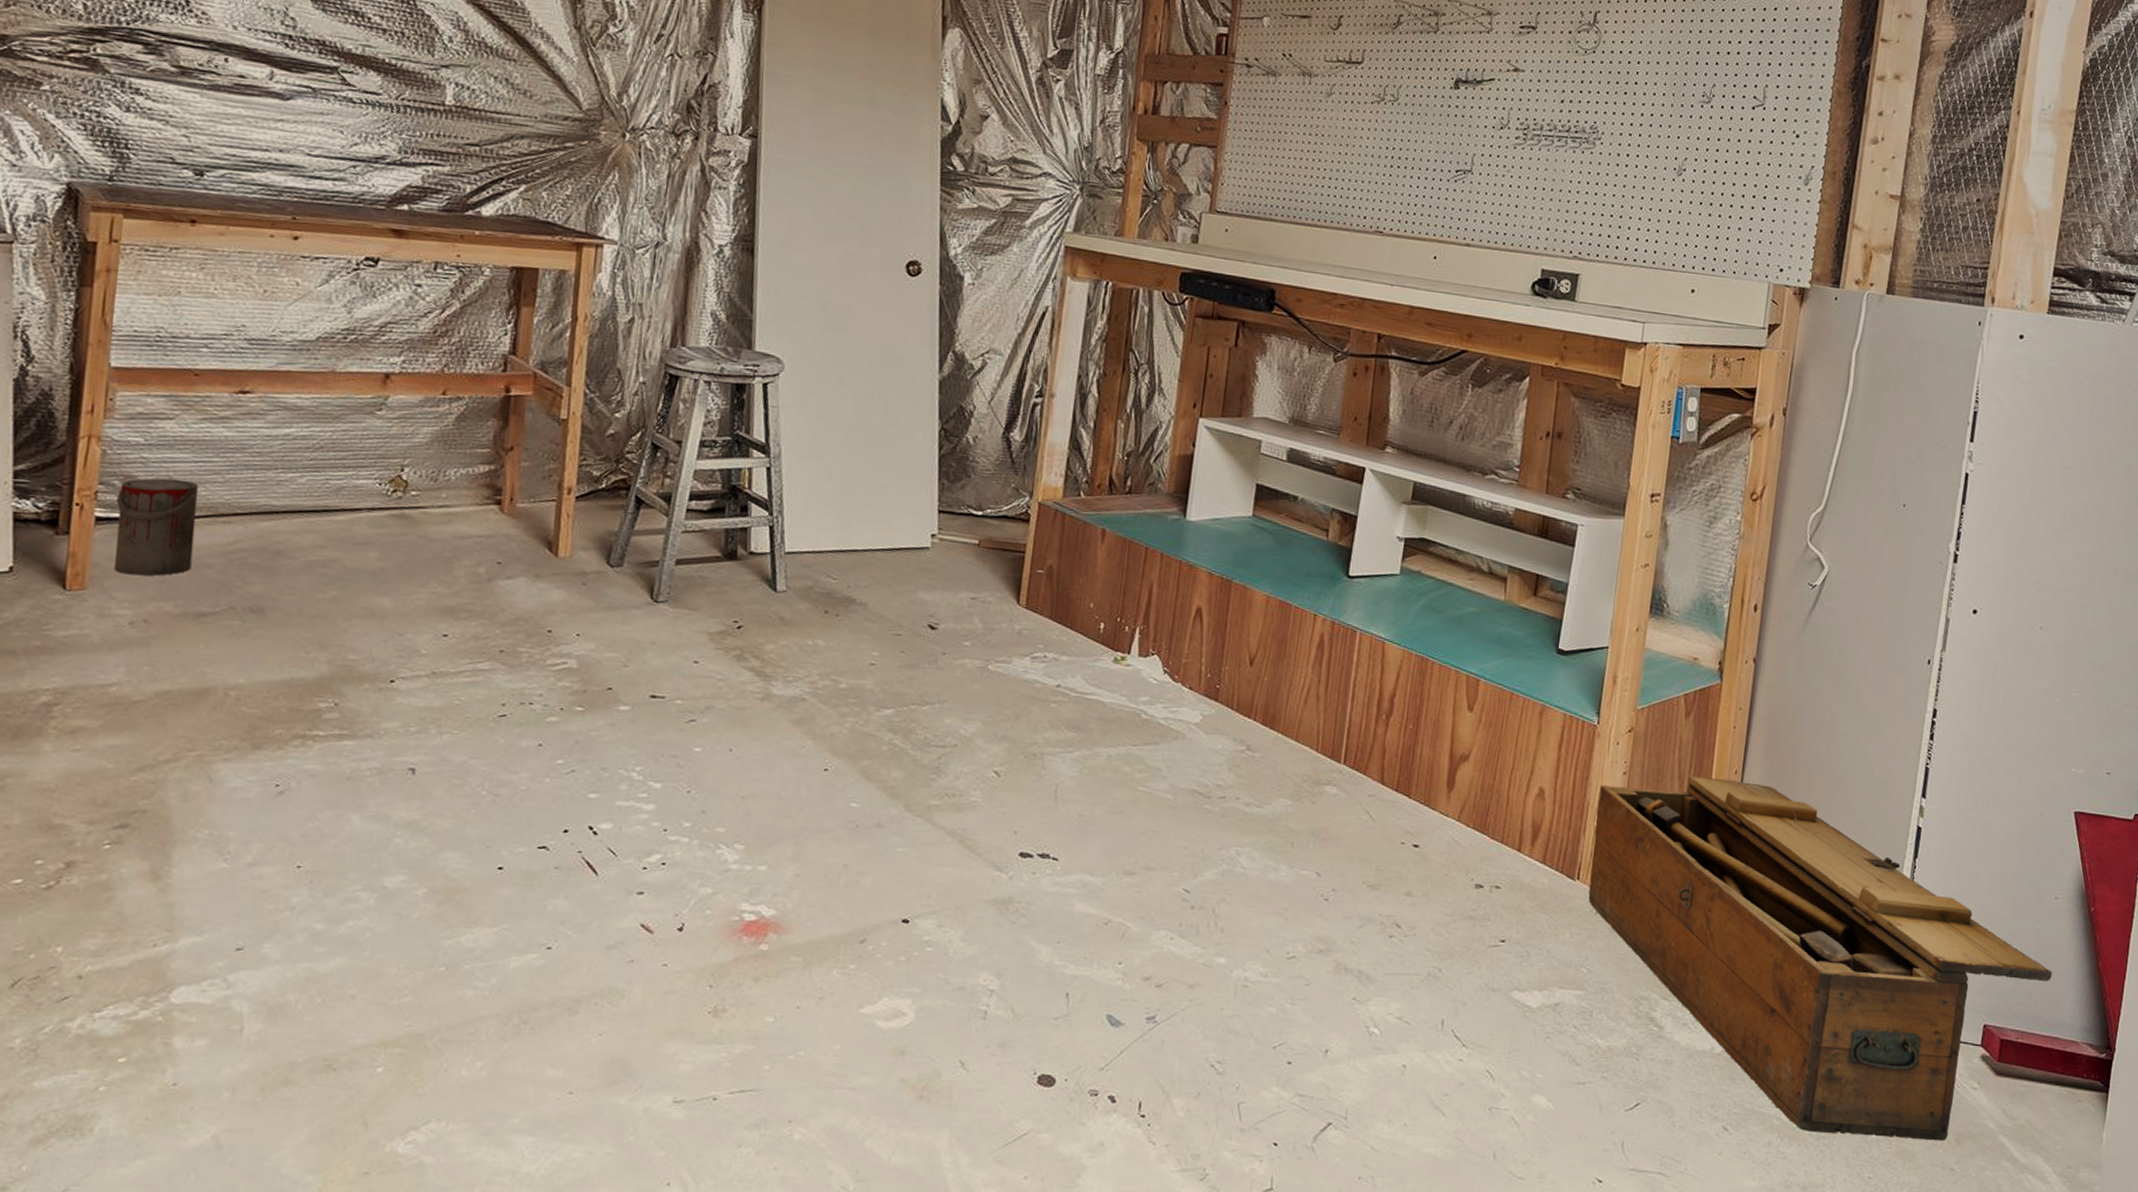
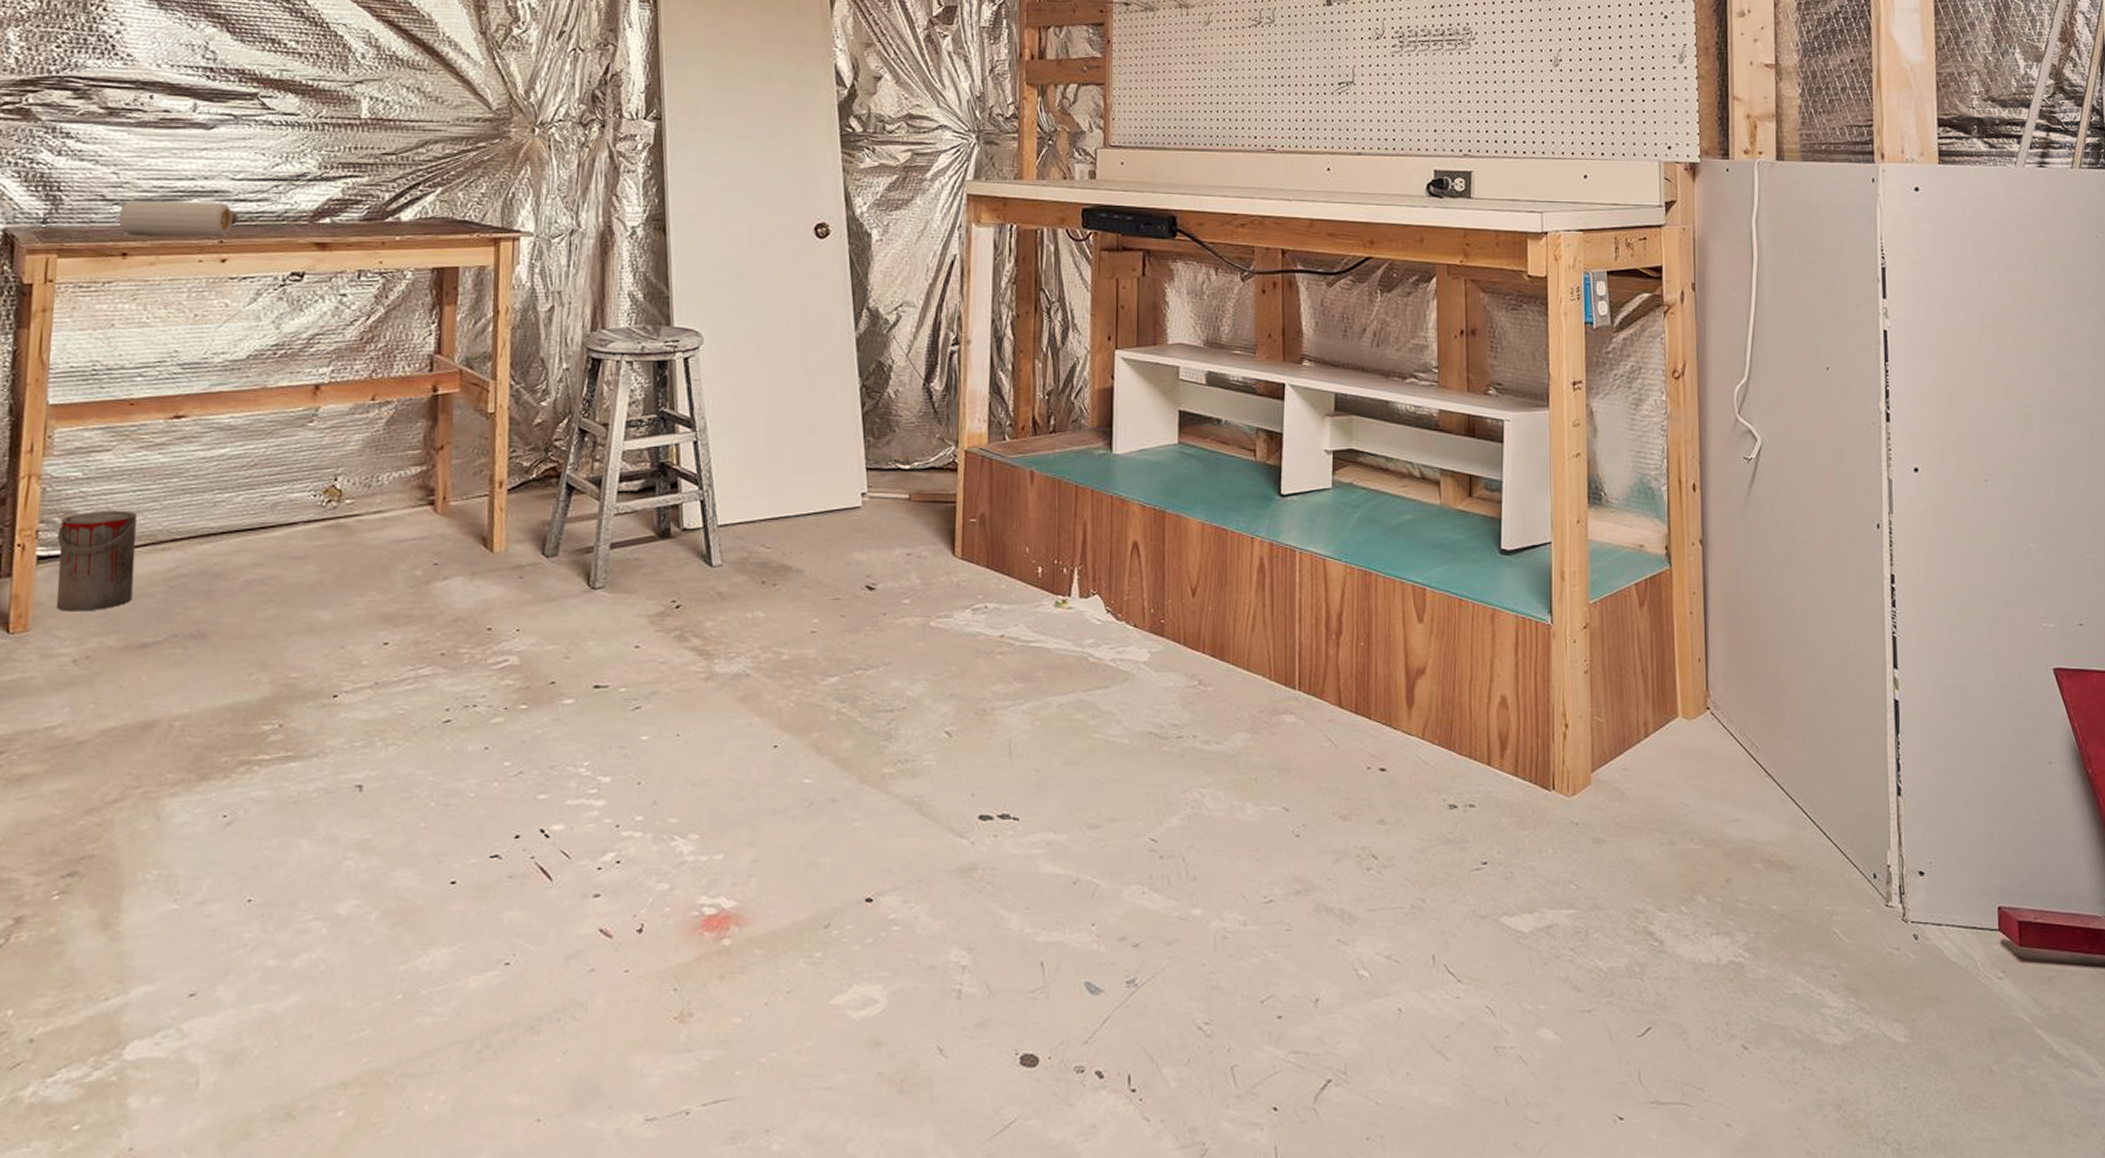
paint roller: none [187,165,314,214] -> present [118,200,239,237]
tool box: present [1588,776,2053,1141] -> none [1562,668,2060,1043]

